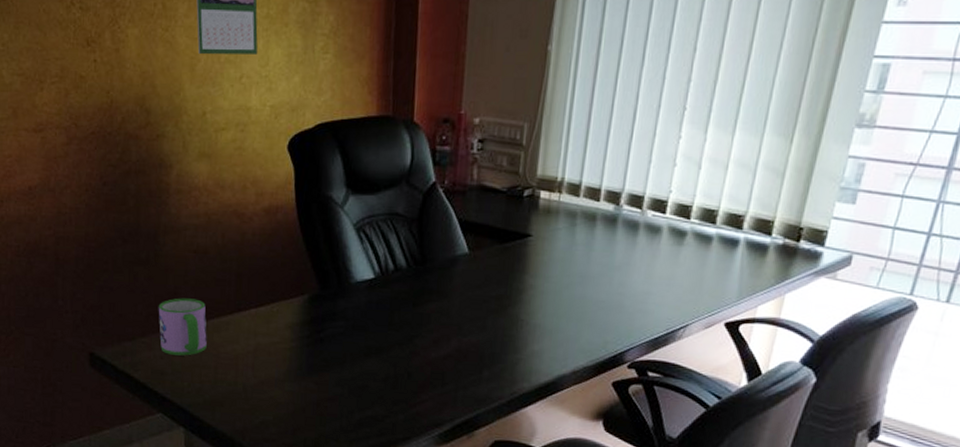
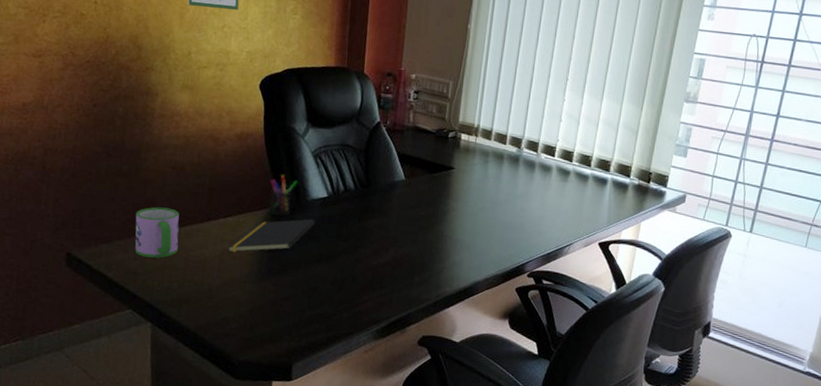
notepad: none [262,305,361,348] -> present [228,219,315,253]
pen holder: none [305,253,339,304] -> present [270,174,298,217]

